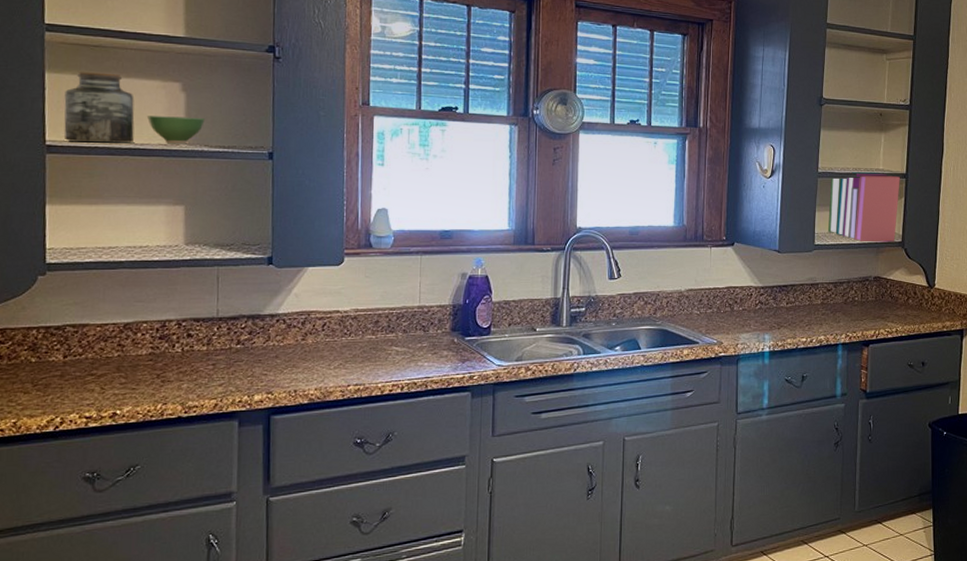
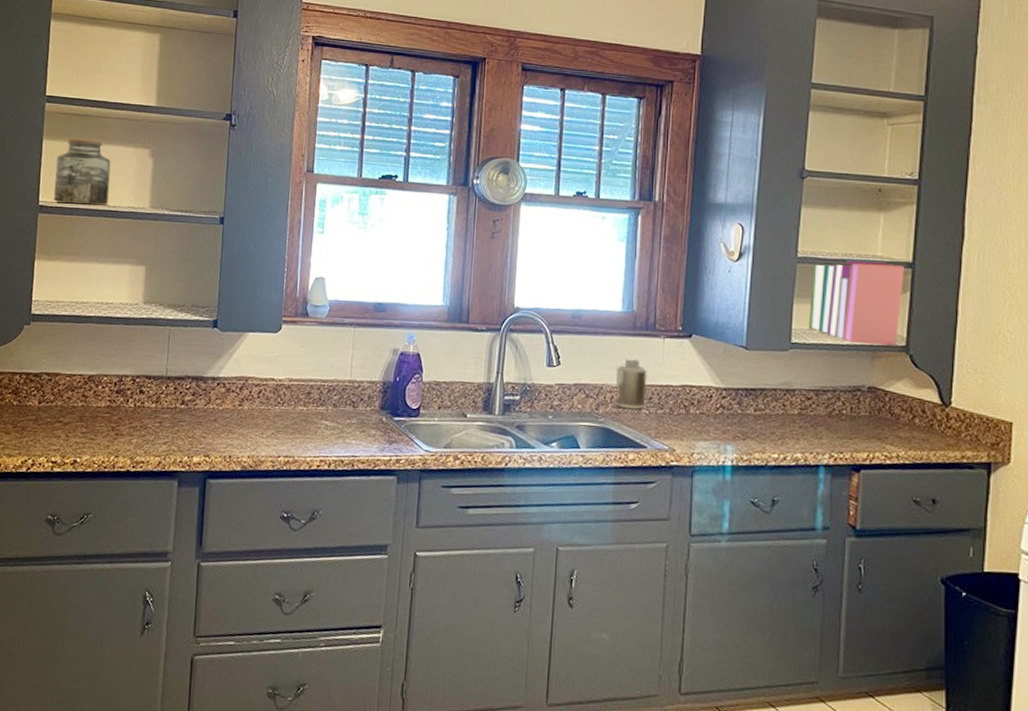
bowl: present [146,116,205,145] -> none [119,180,168,208]
soap dispenser: none [669,267,697,311] -> present [613,359,647,410]

